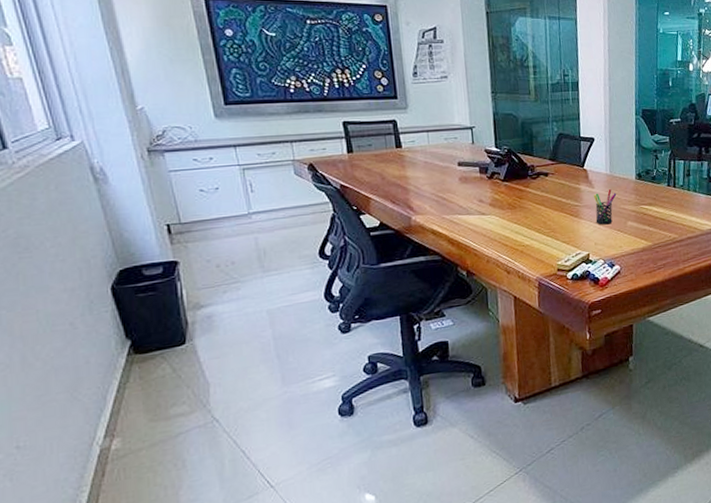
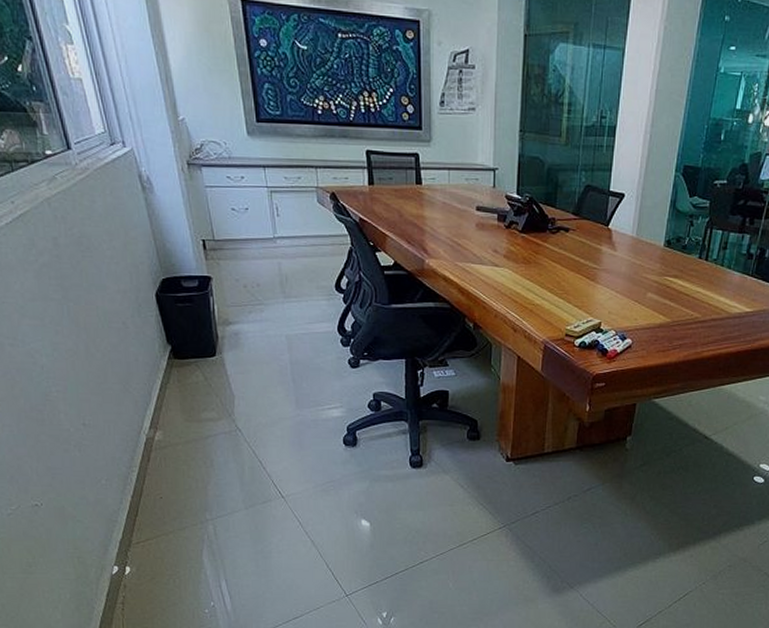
pen holder: present [593,189,617,225] -> none [613,254,640,293]

